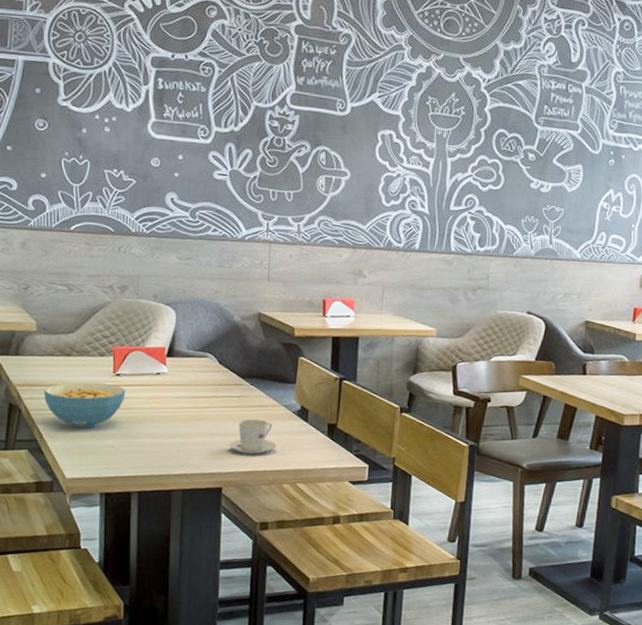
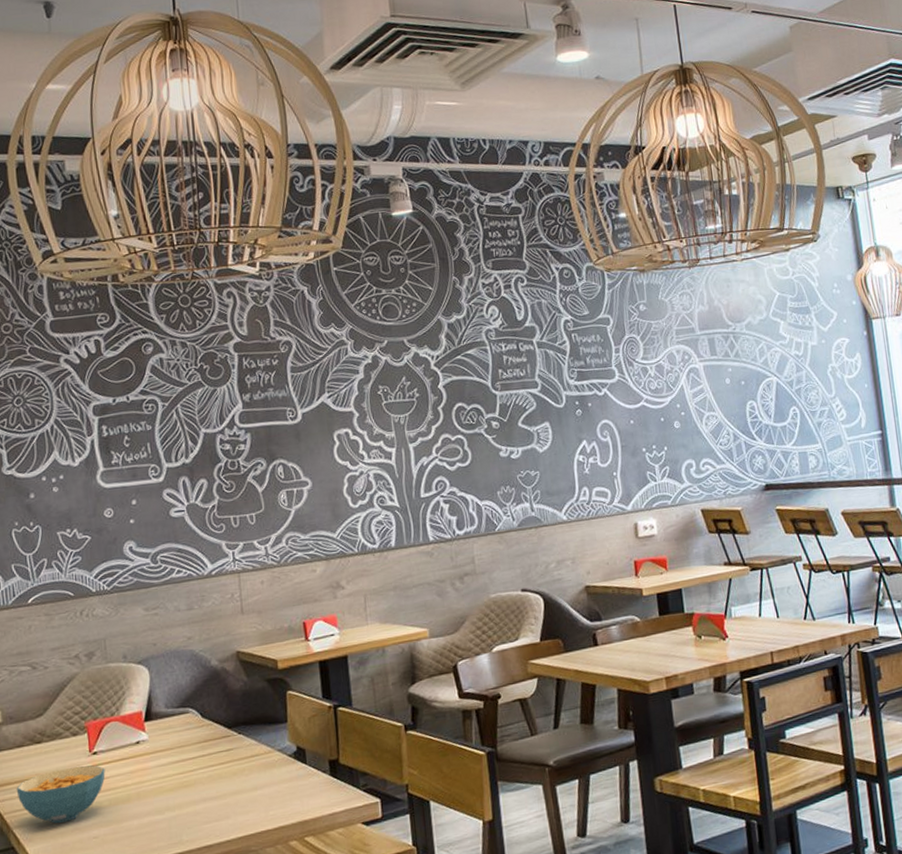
teacup: present [228,418,277,455] -> none [224,771,276,815]

